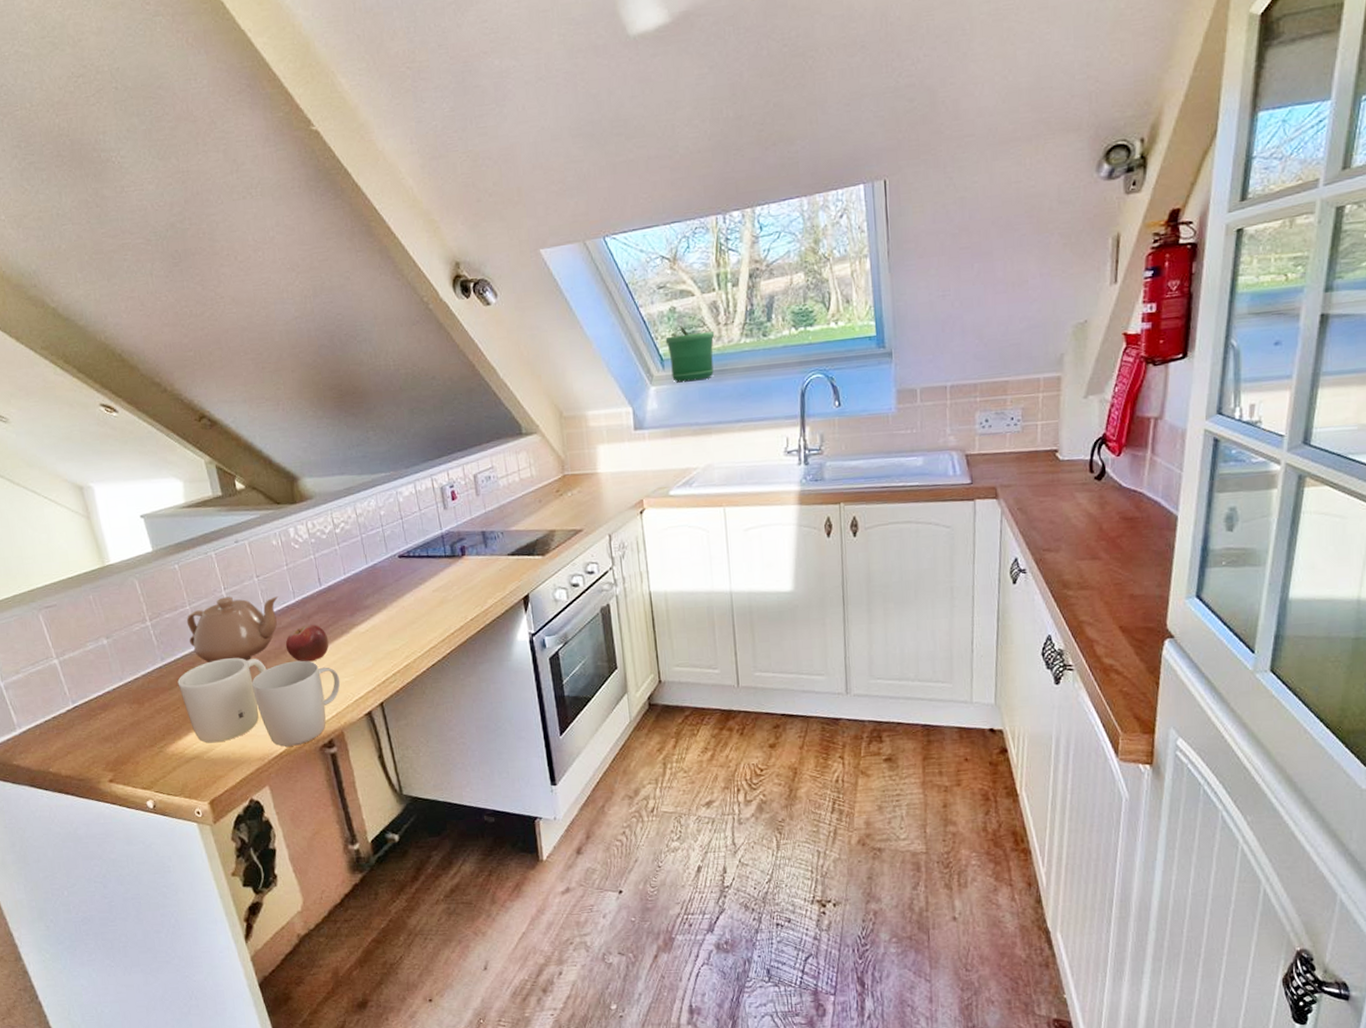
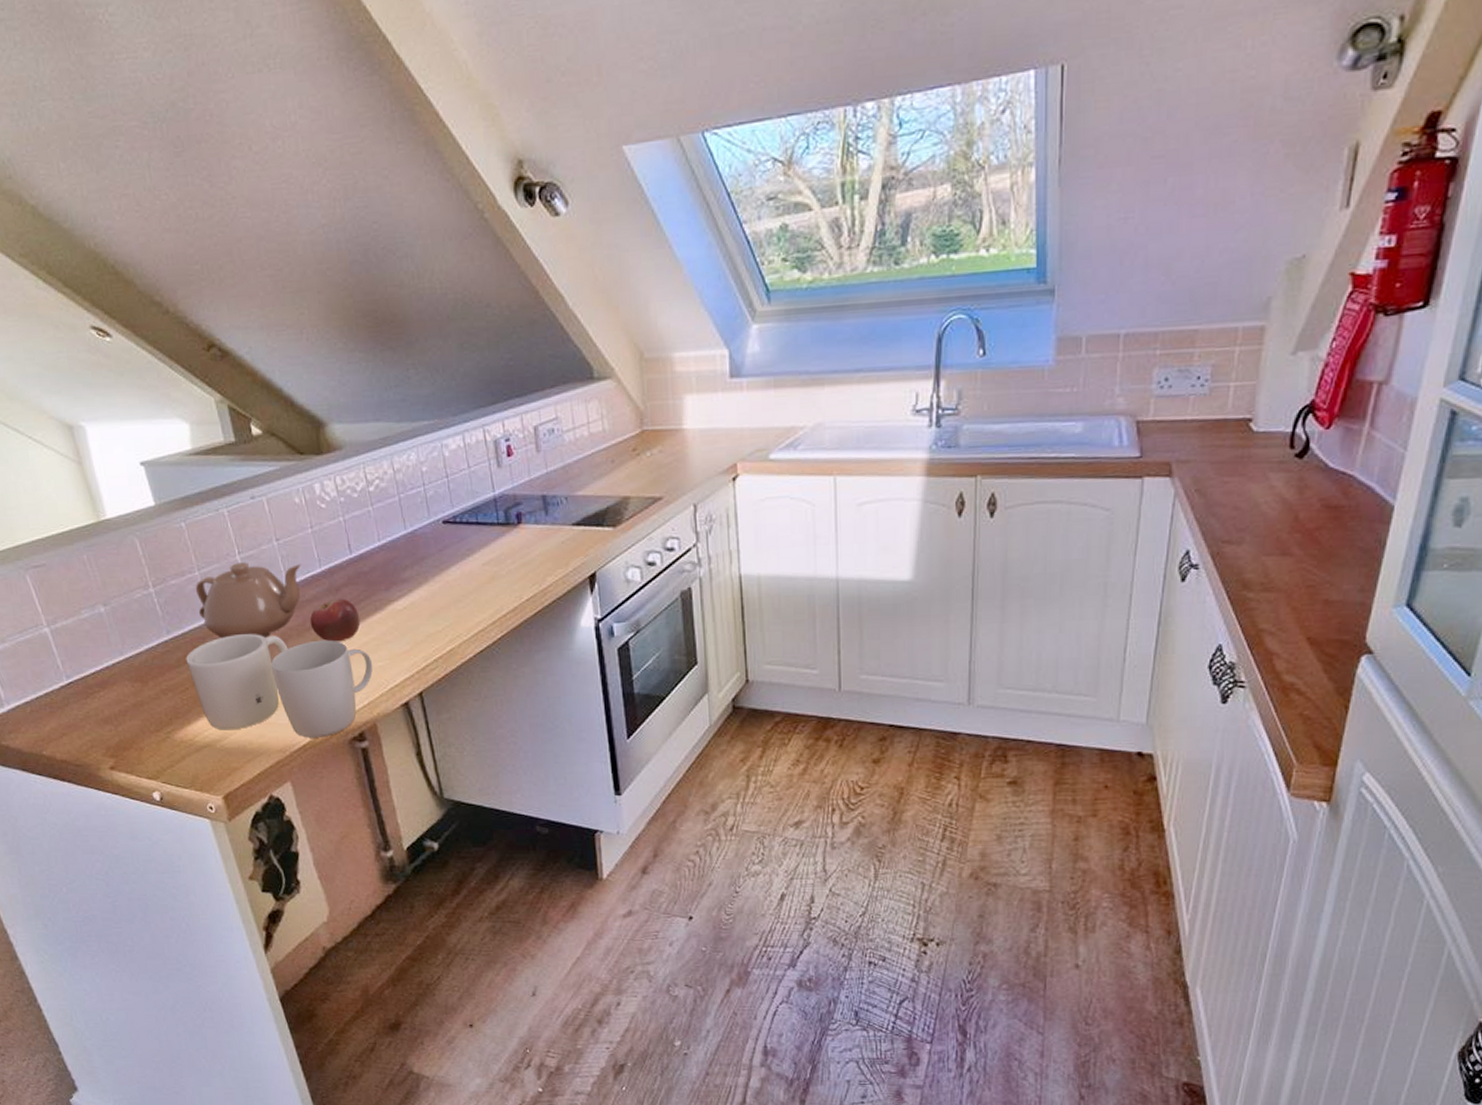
planter: present [665,324,716,382] -> none [773,246,836,320]

